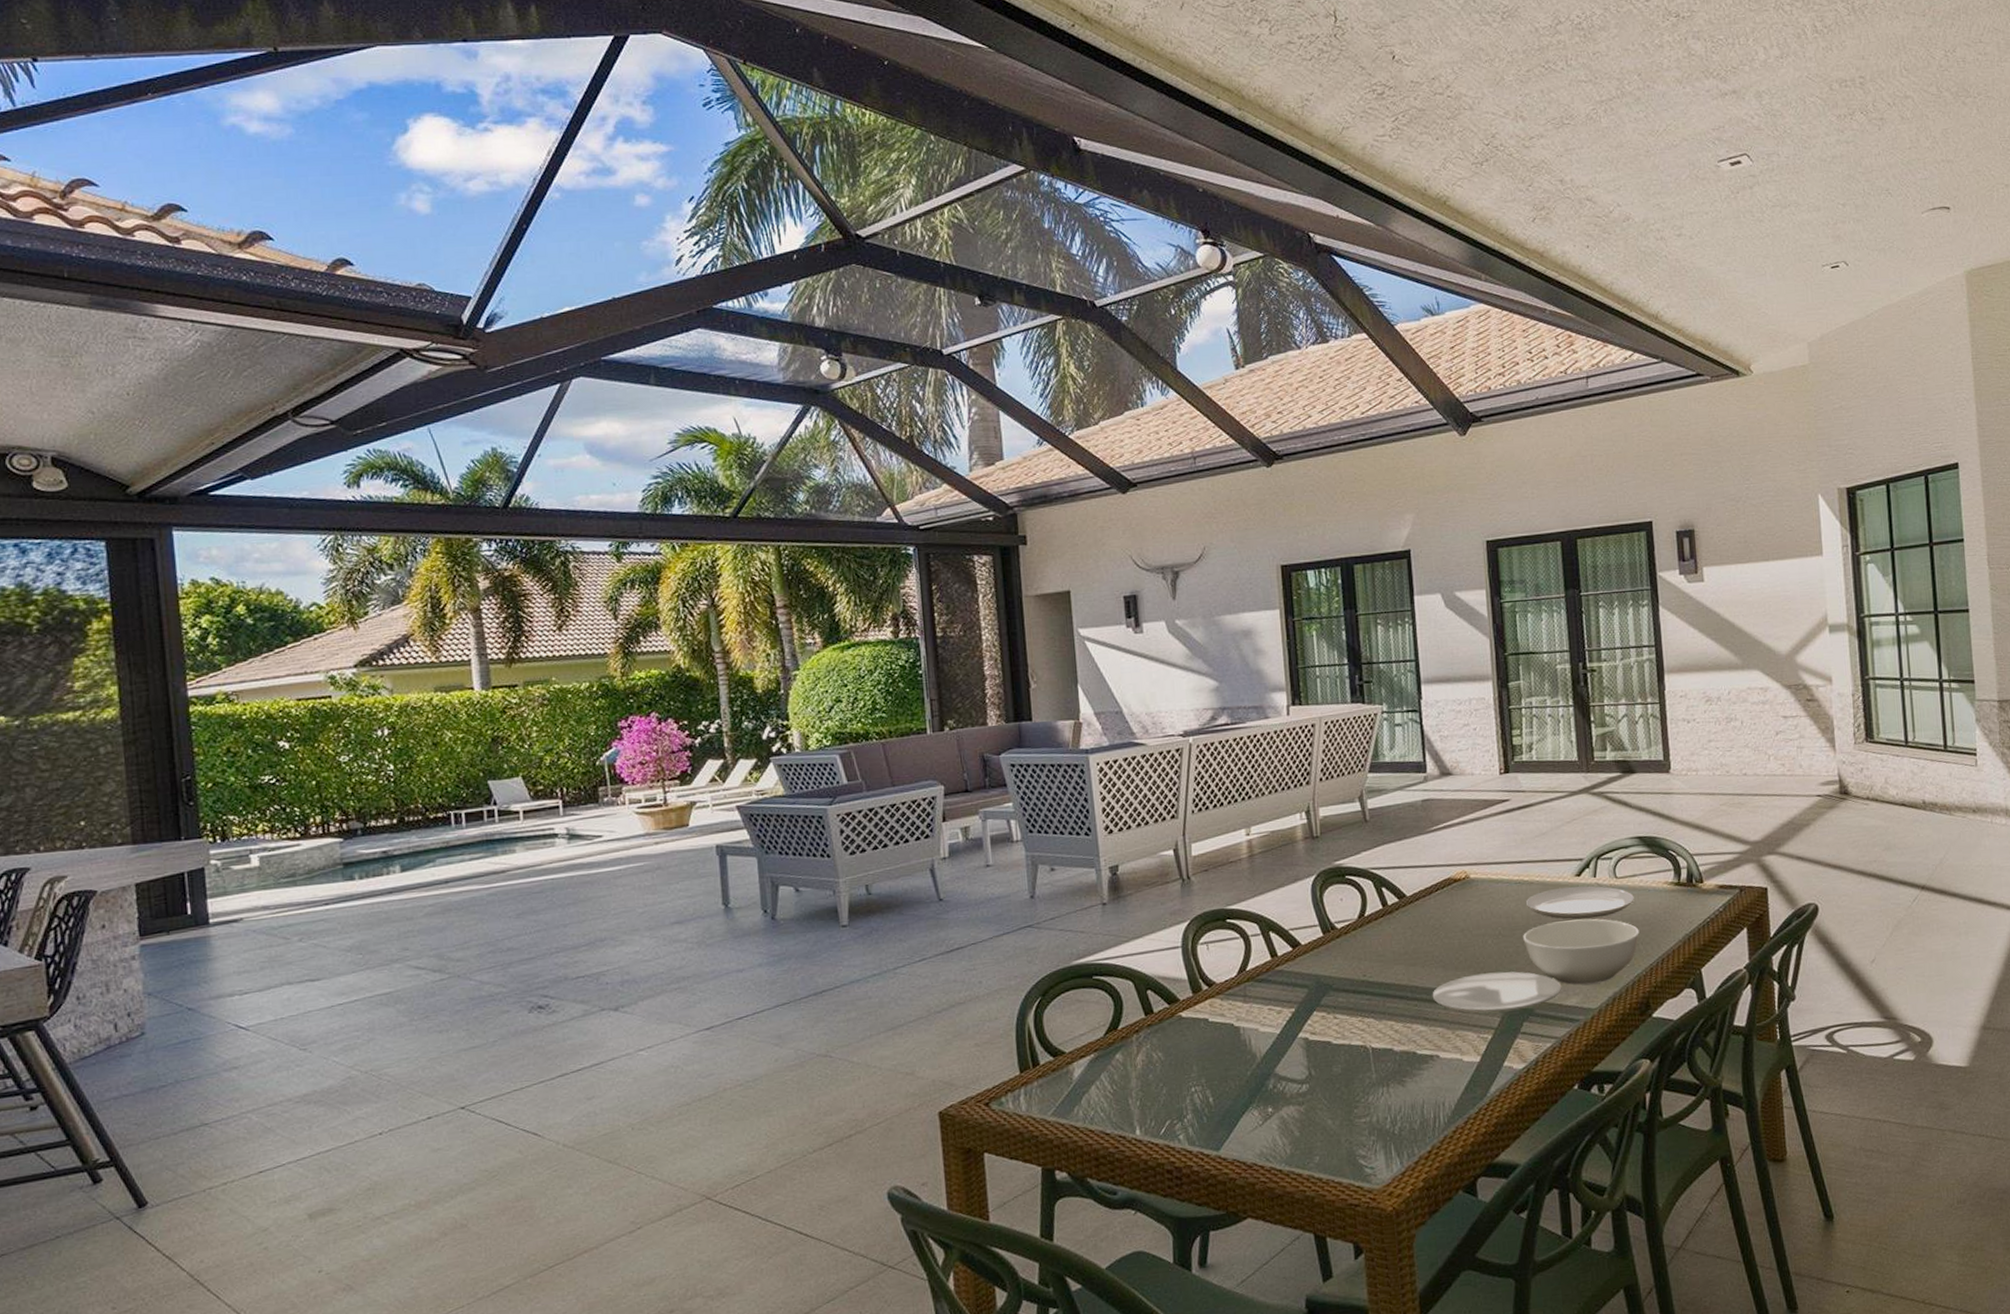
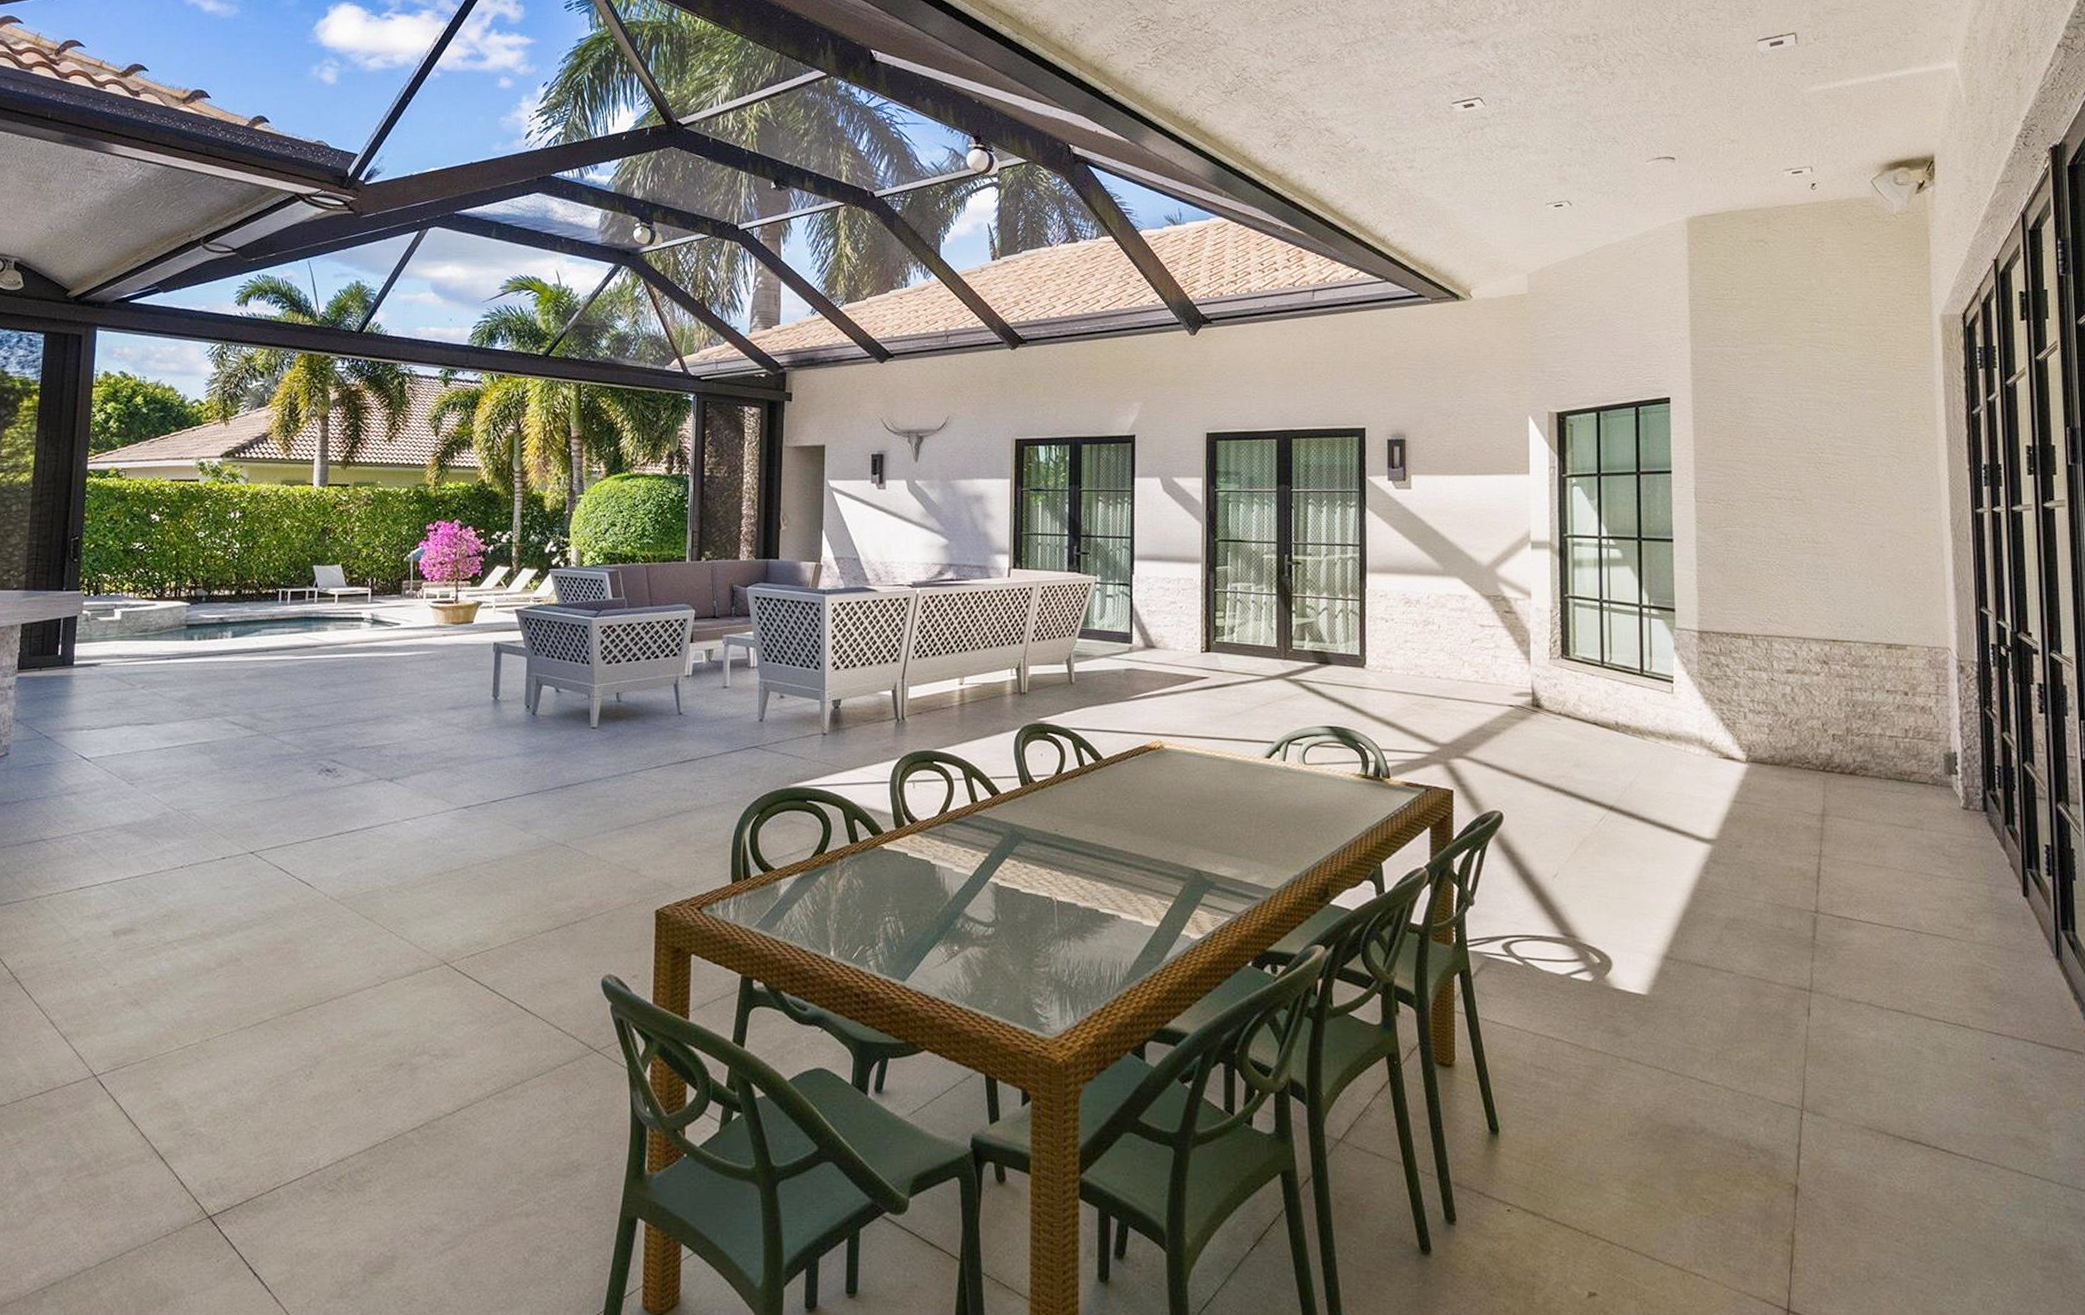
plate: present [1432,971,1561,1013] -> none [1118,841,1243,882]
bowl: present [1523,919,1640,985] -> none [1210,800,1324,864]
plate: present [1526,886,1634,920] -> none [1216,768,1321,800]

